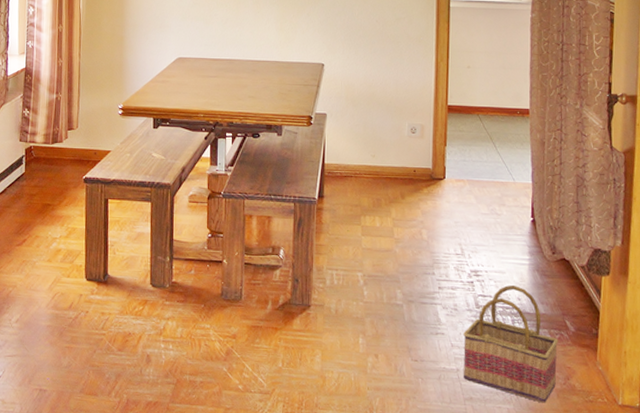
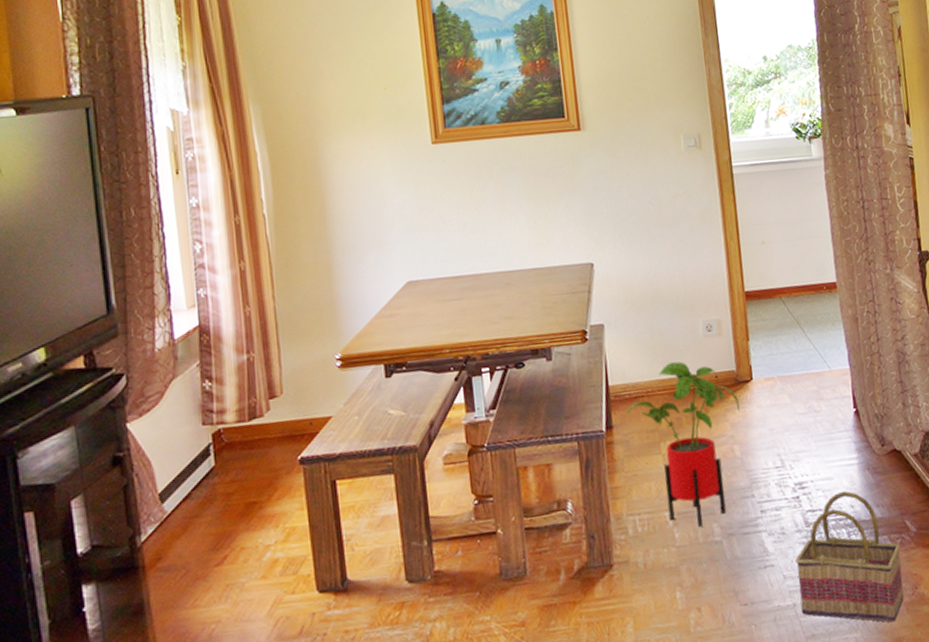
house plant: none [337,153,432,290] -> present [627,361,740,527]

